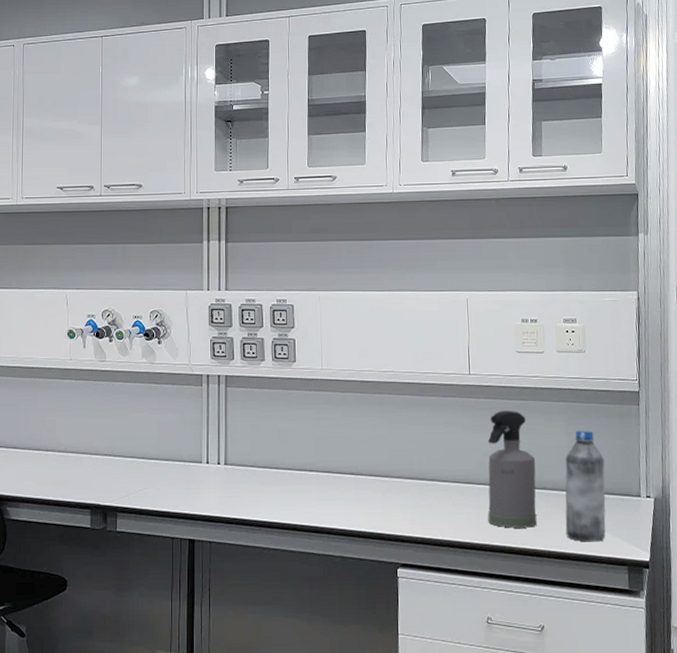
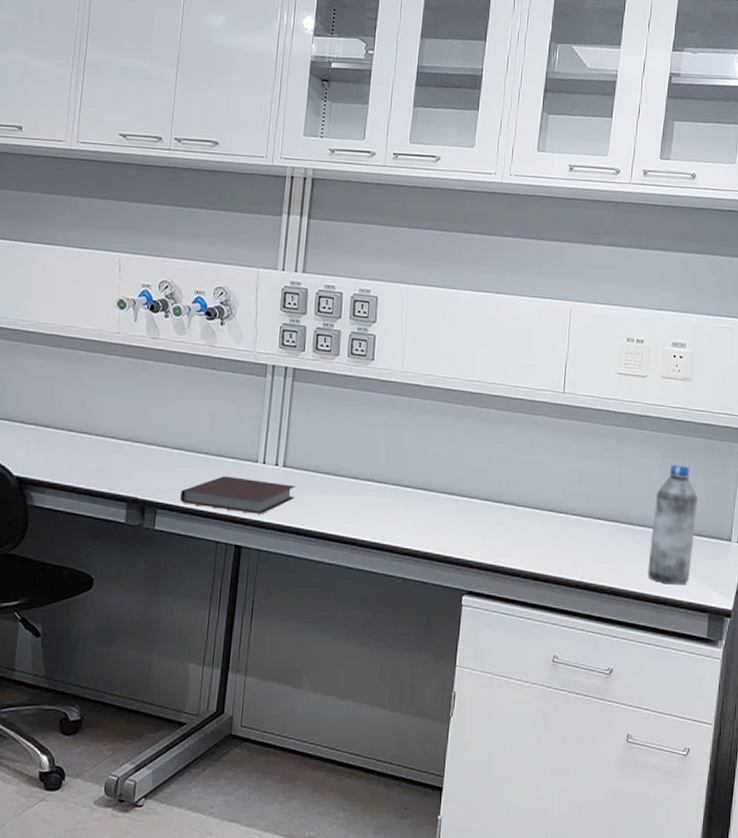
notebook: none [137,478,237,510] -> present [180,476,295,514]
spray bottle: present [487,410,537,528] -> none [566,435,625,564]

